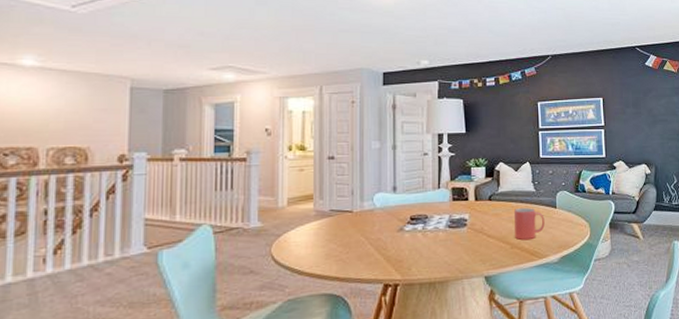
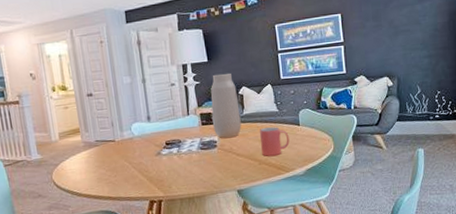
vase: none [464,146,495,217] -> present [211,73,242,139]

